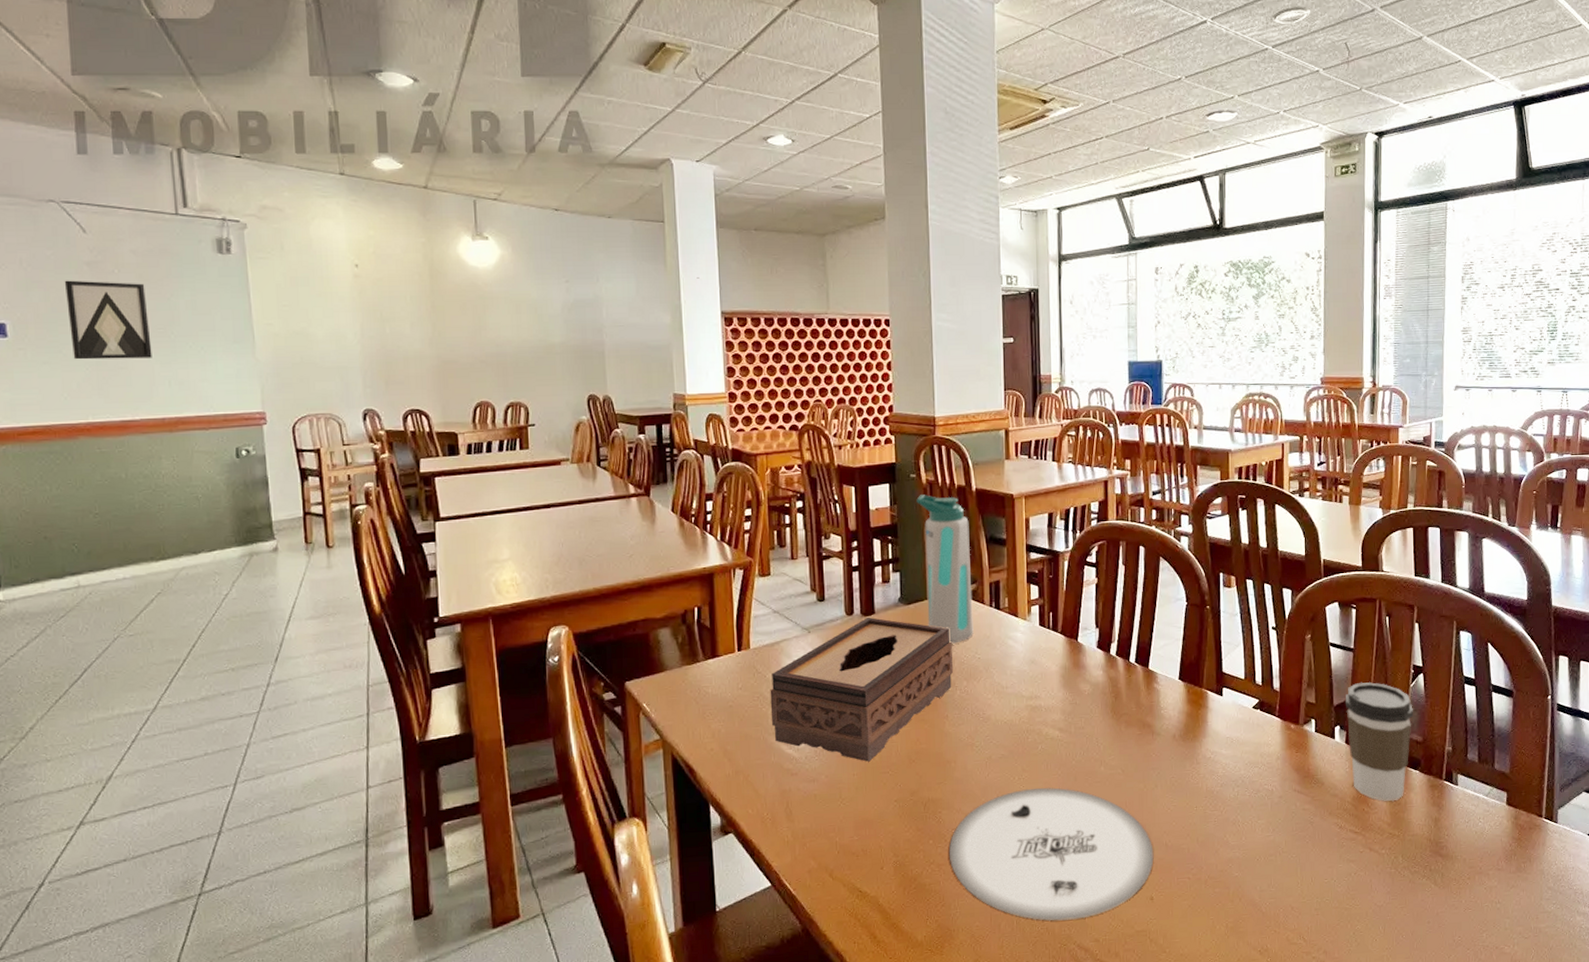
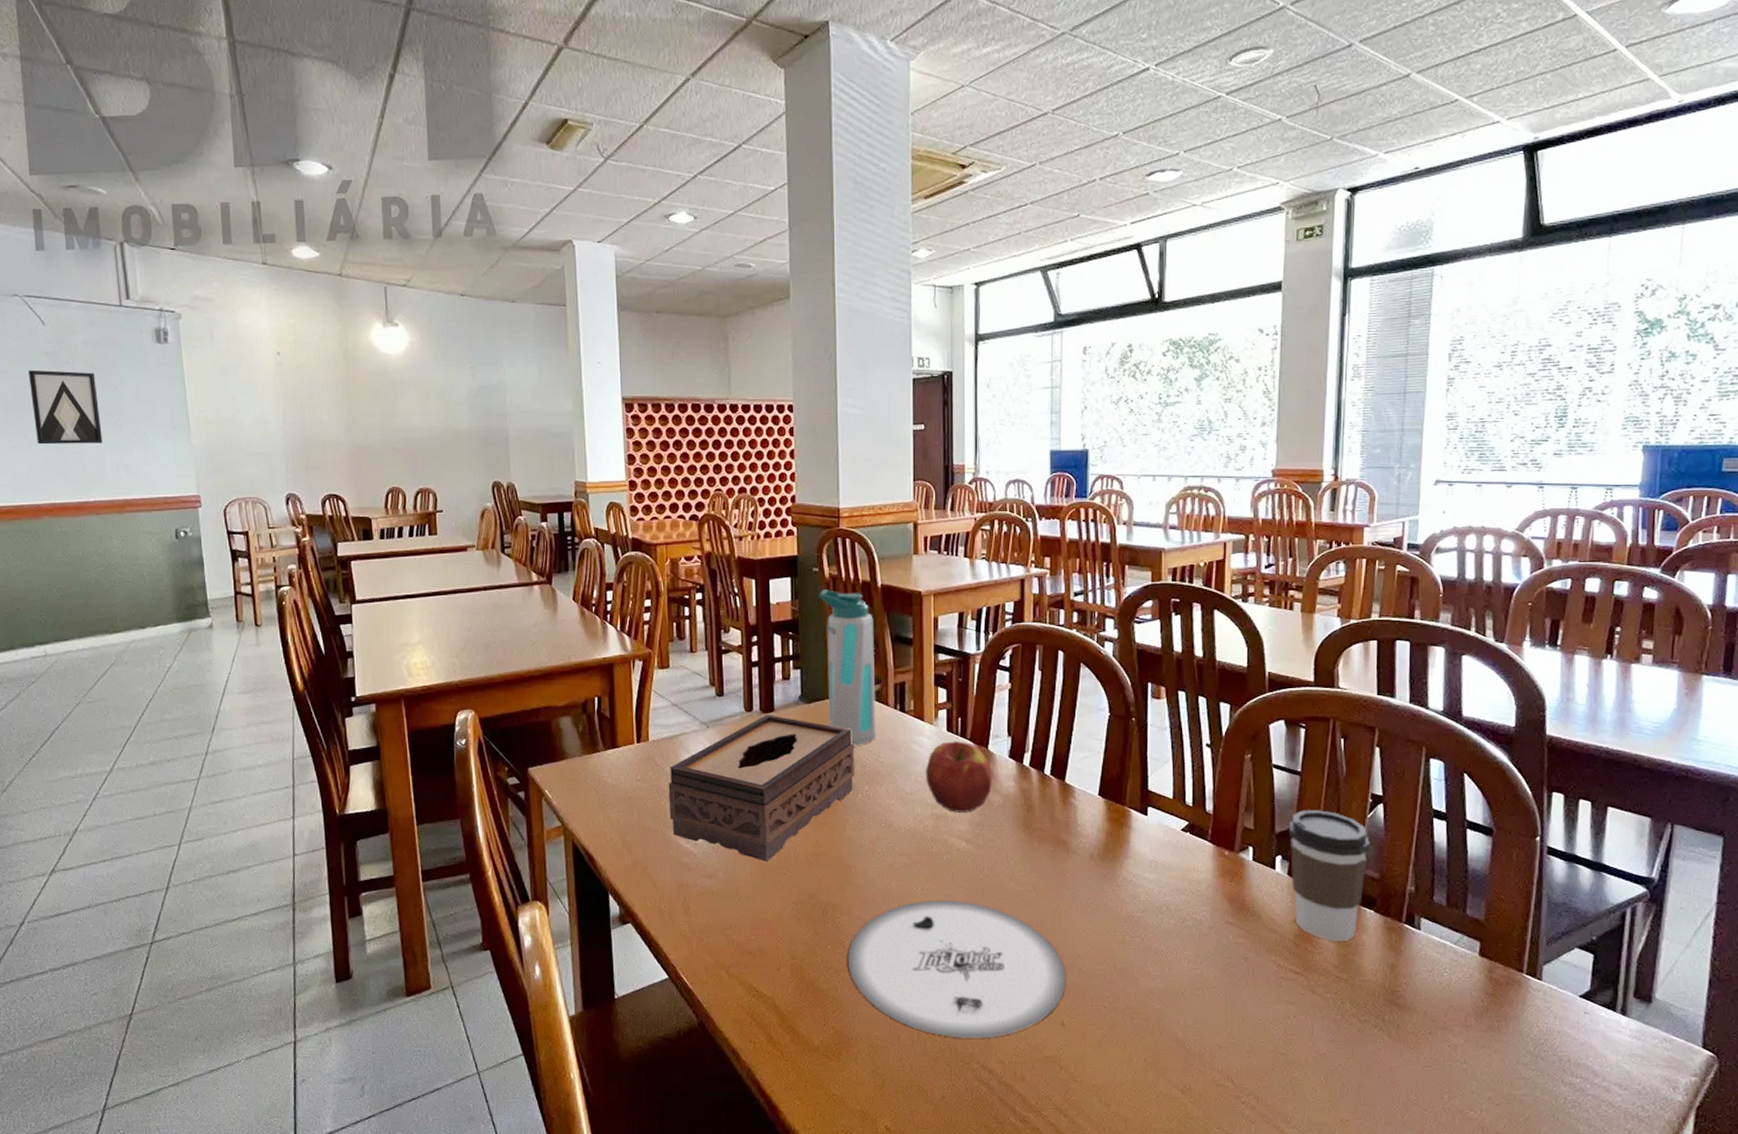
apple: none [1019,635,1083,703] -> present [925,741,993,813]

